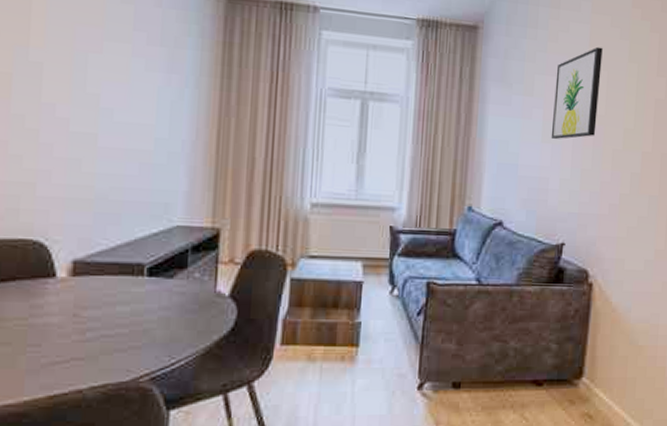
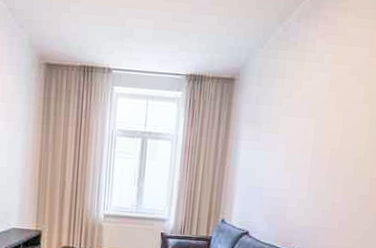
wall art: present [551,46,603,140] -> none [291,91,341,168]

